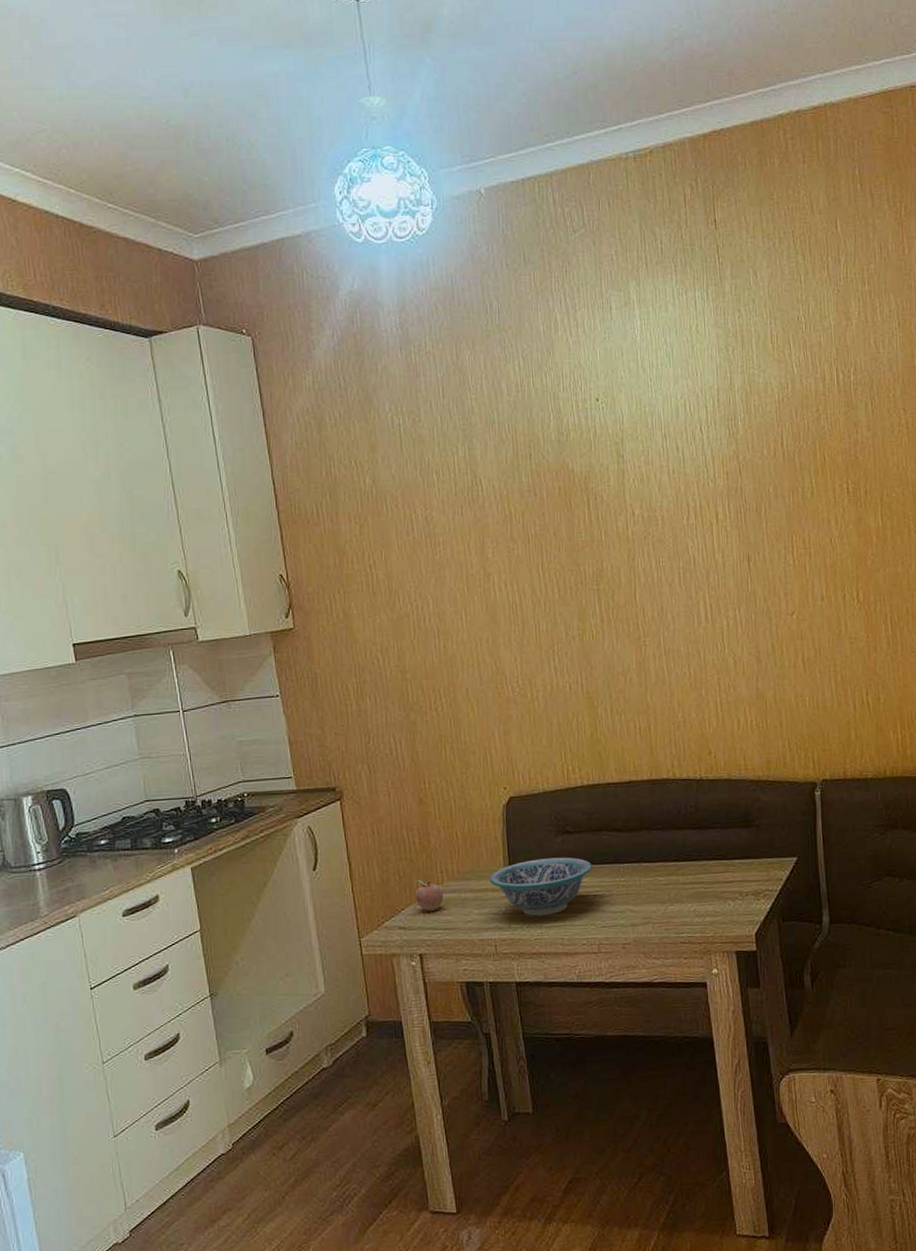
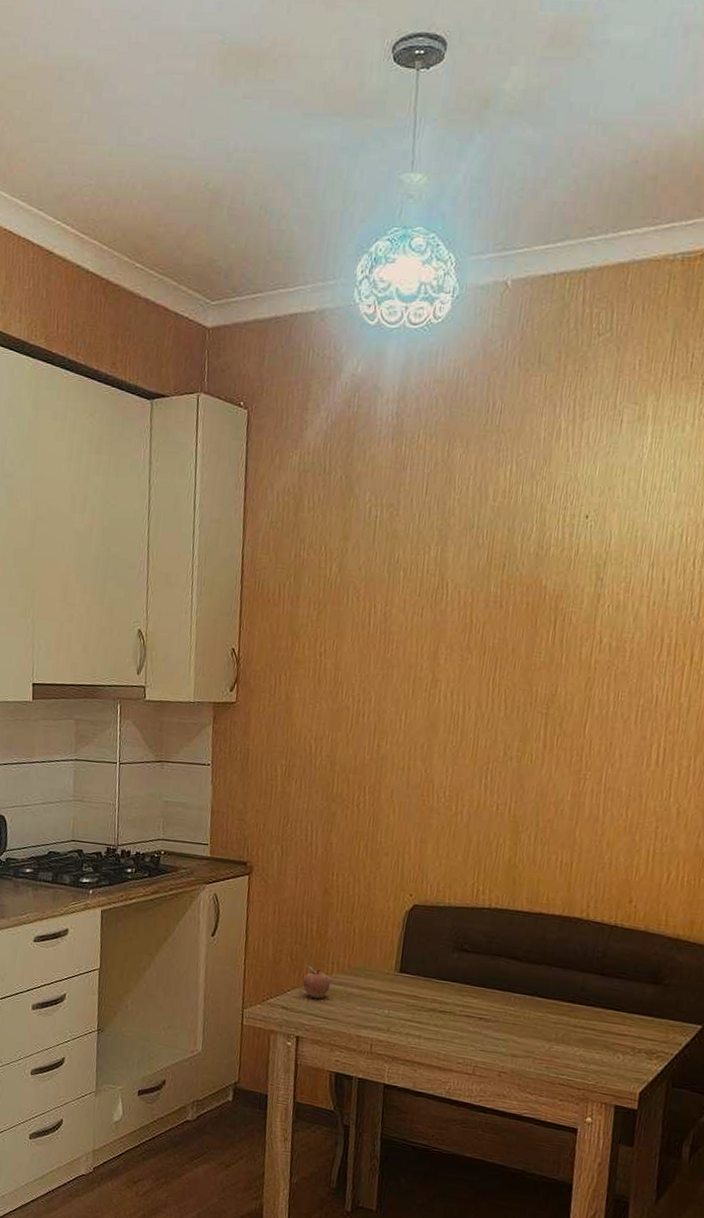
bowl: present [489,857,592,917] -> none [377,970,484,1028]

